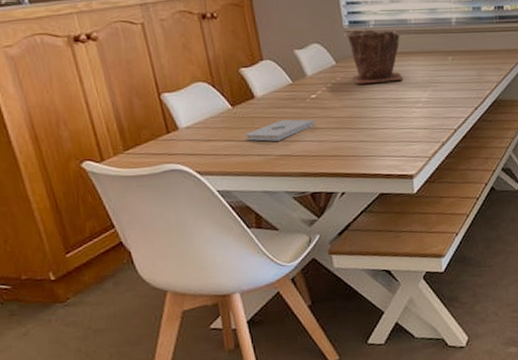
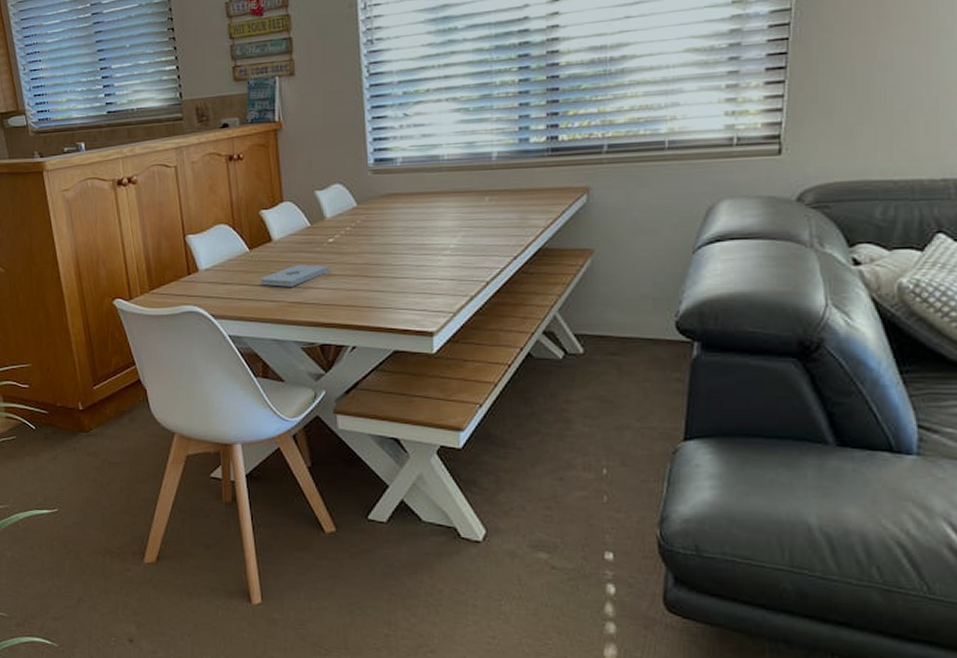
plant pot: present [346,29,404,85] -> none [371,166,430,228]

